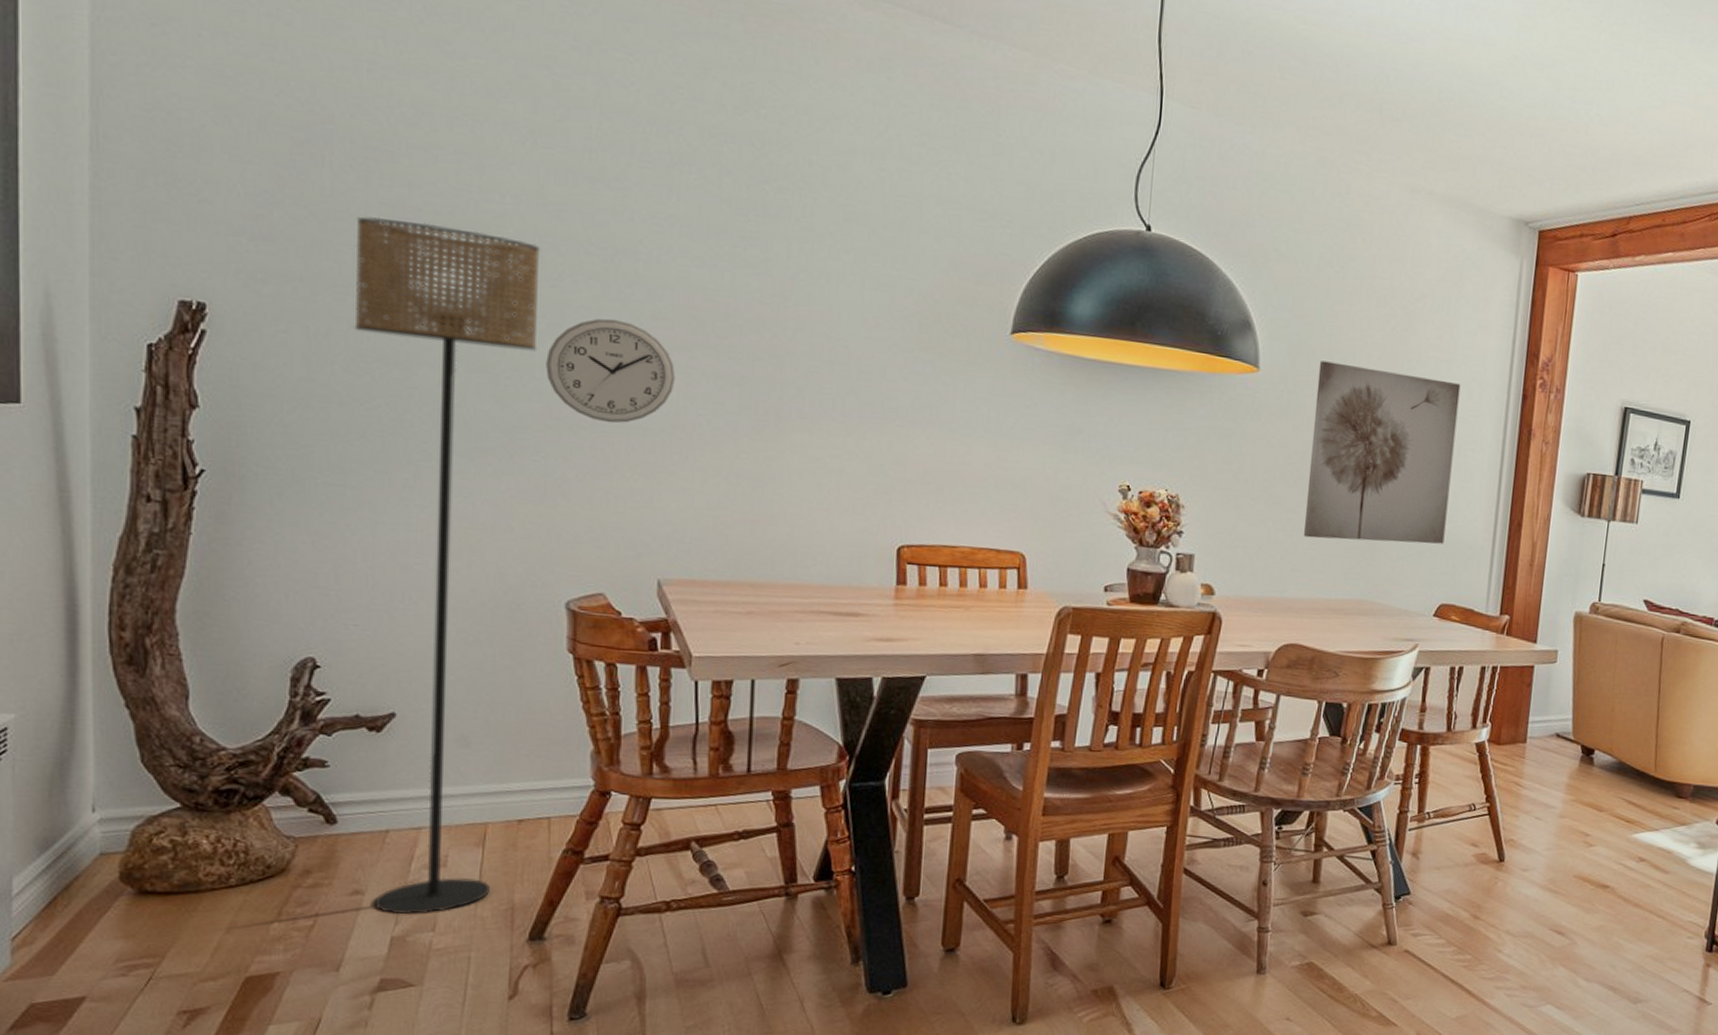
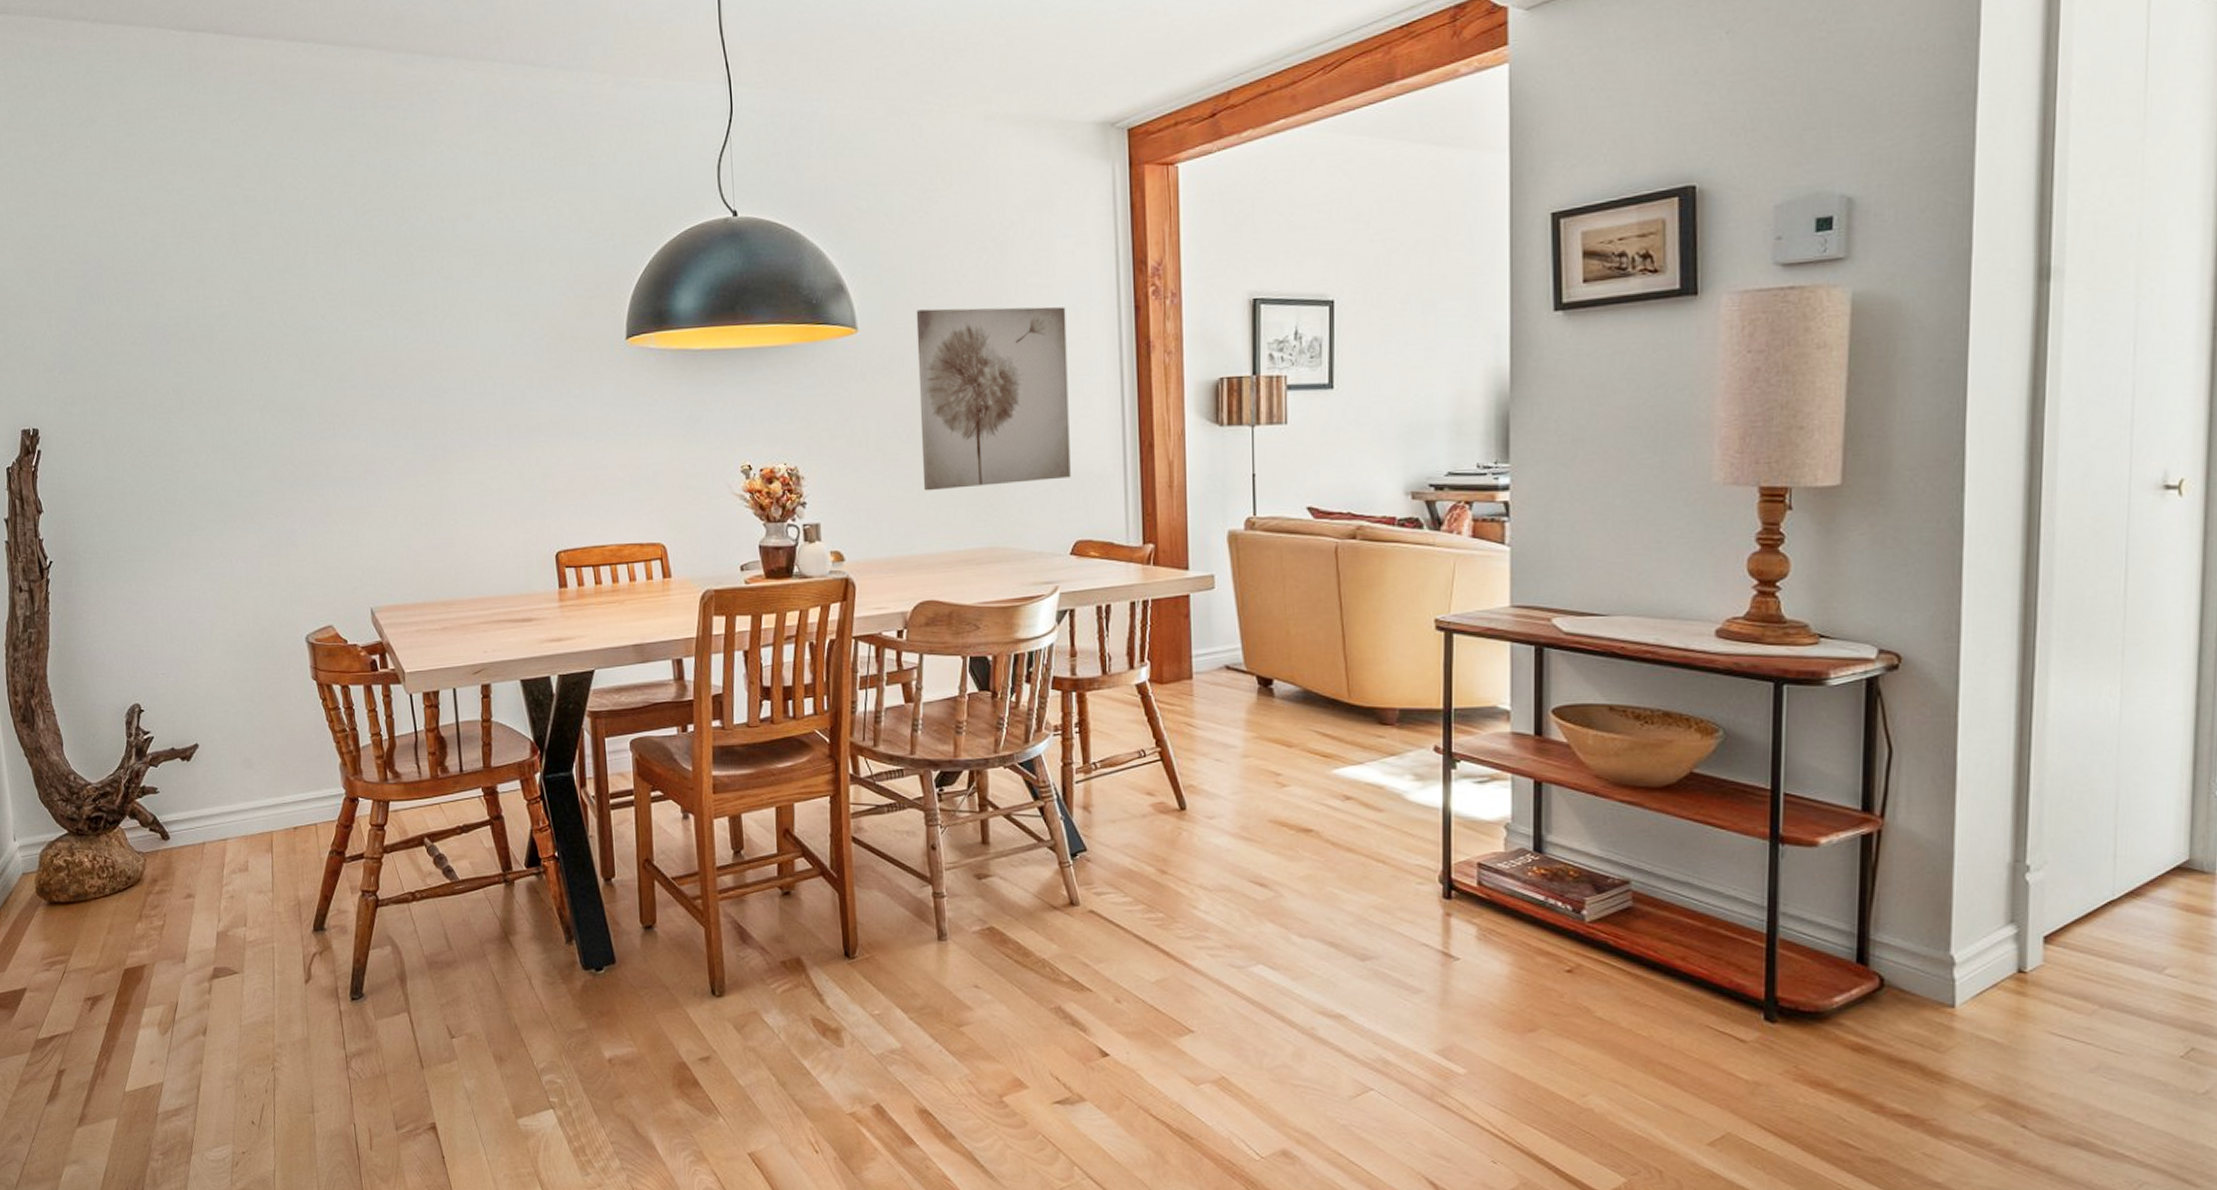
floor lamp: present [354,216,541,915] -> none [126,333,281,913]
wall clock: present [546,318,676,424] -> none [267,387,363,478]

